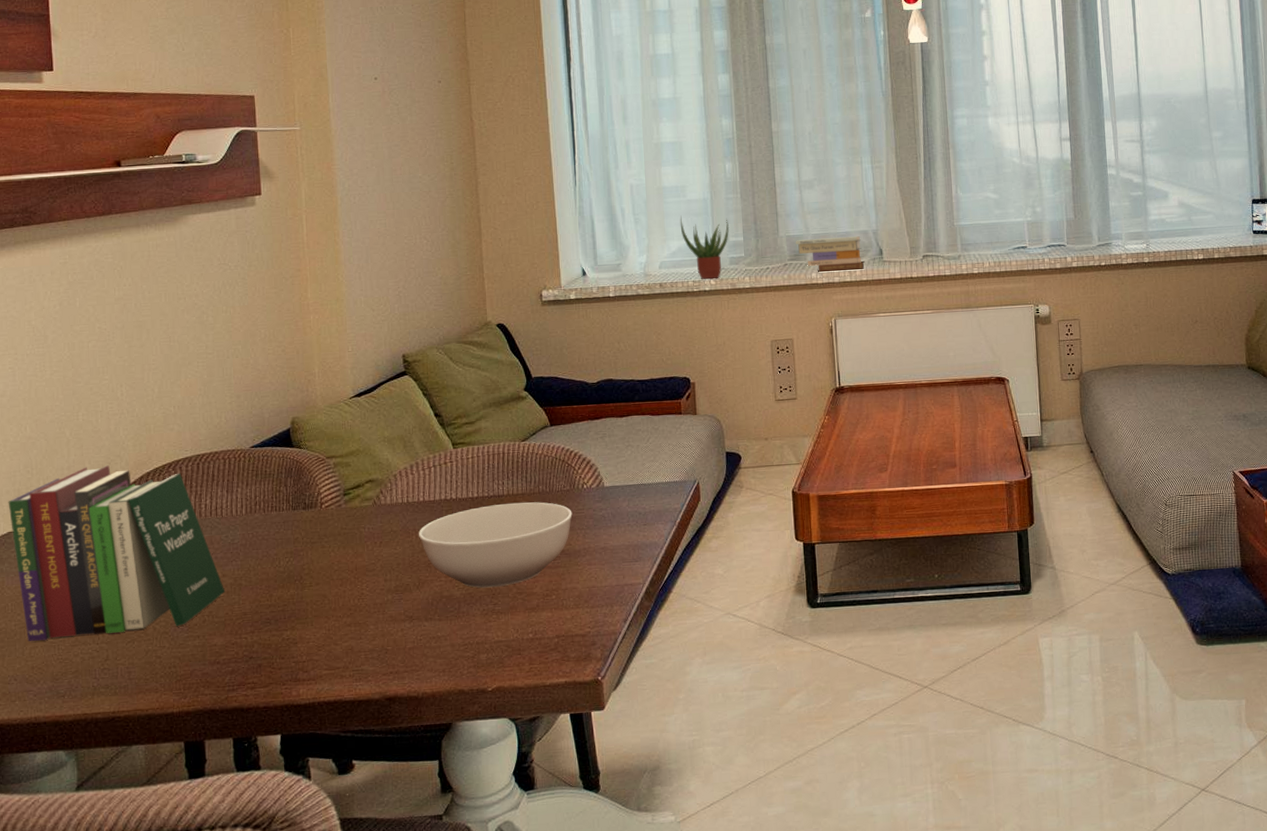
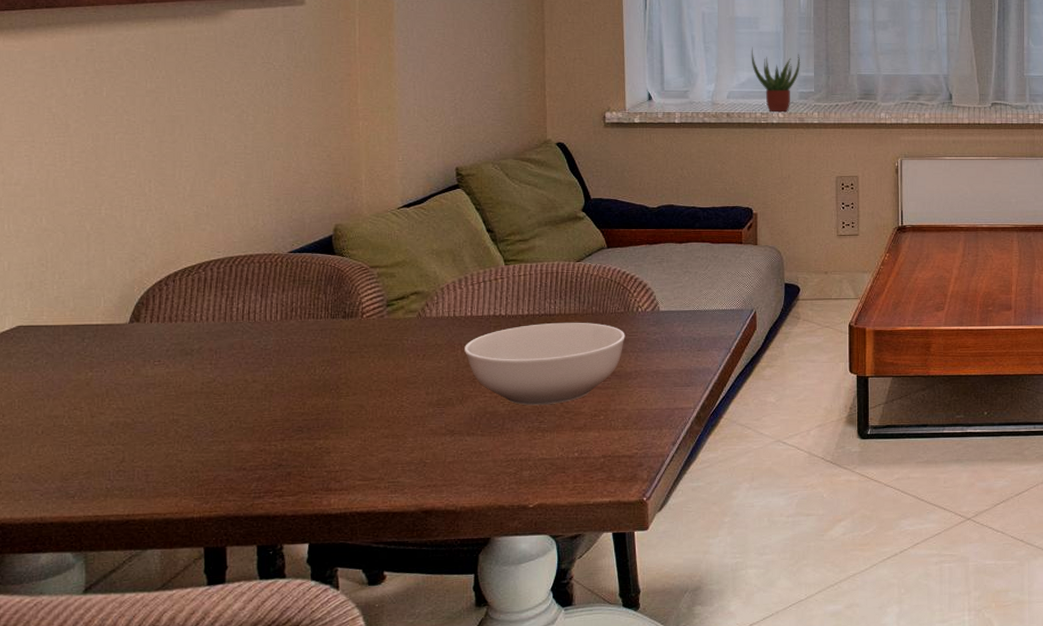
books: present [8,465,226,642] -> none [18,263,255,440]
books: present [795,236,864,272] -> none [866,79,933,112]

